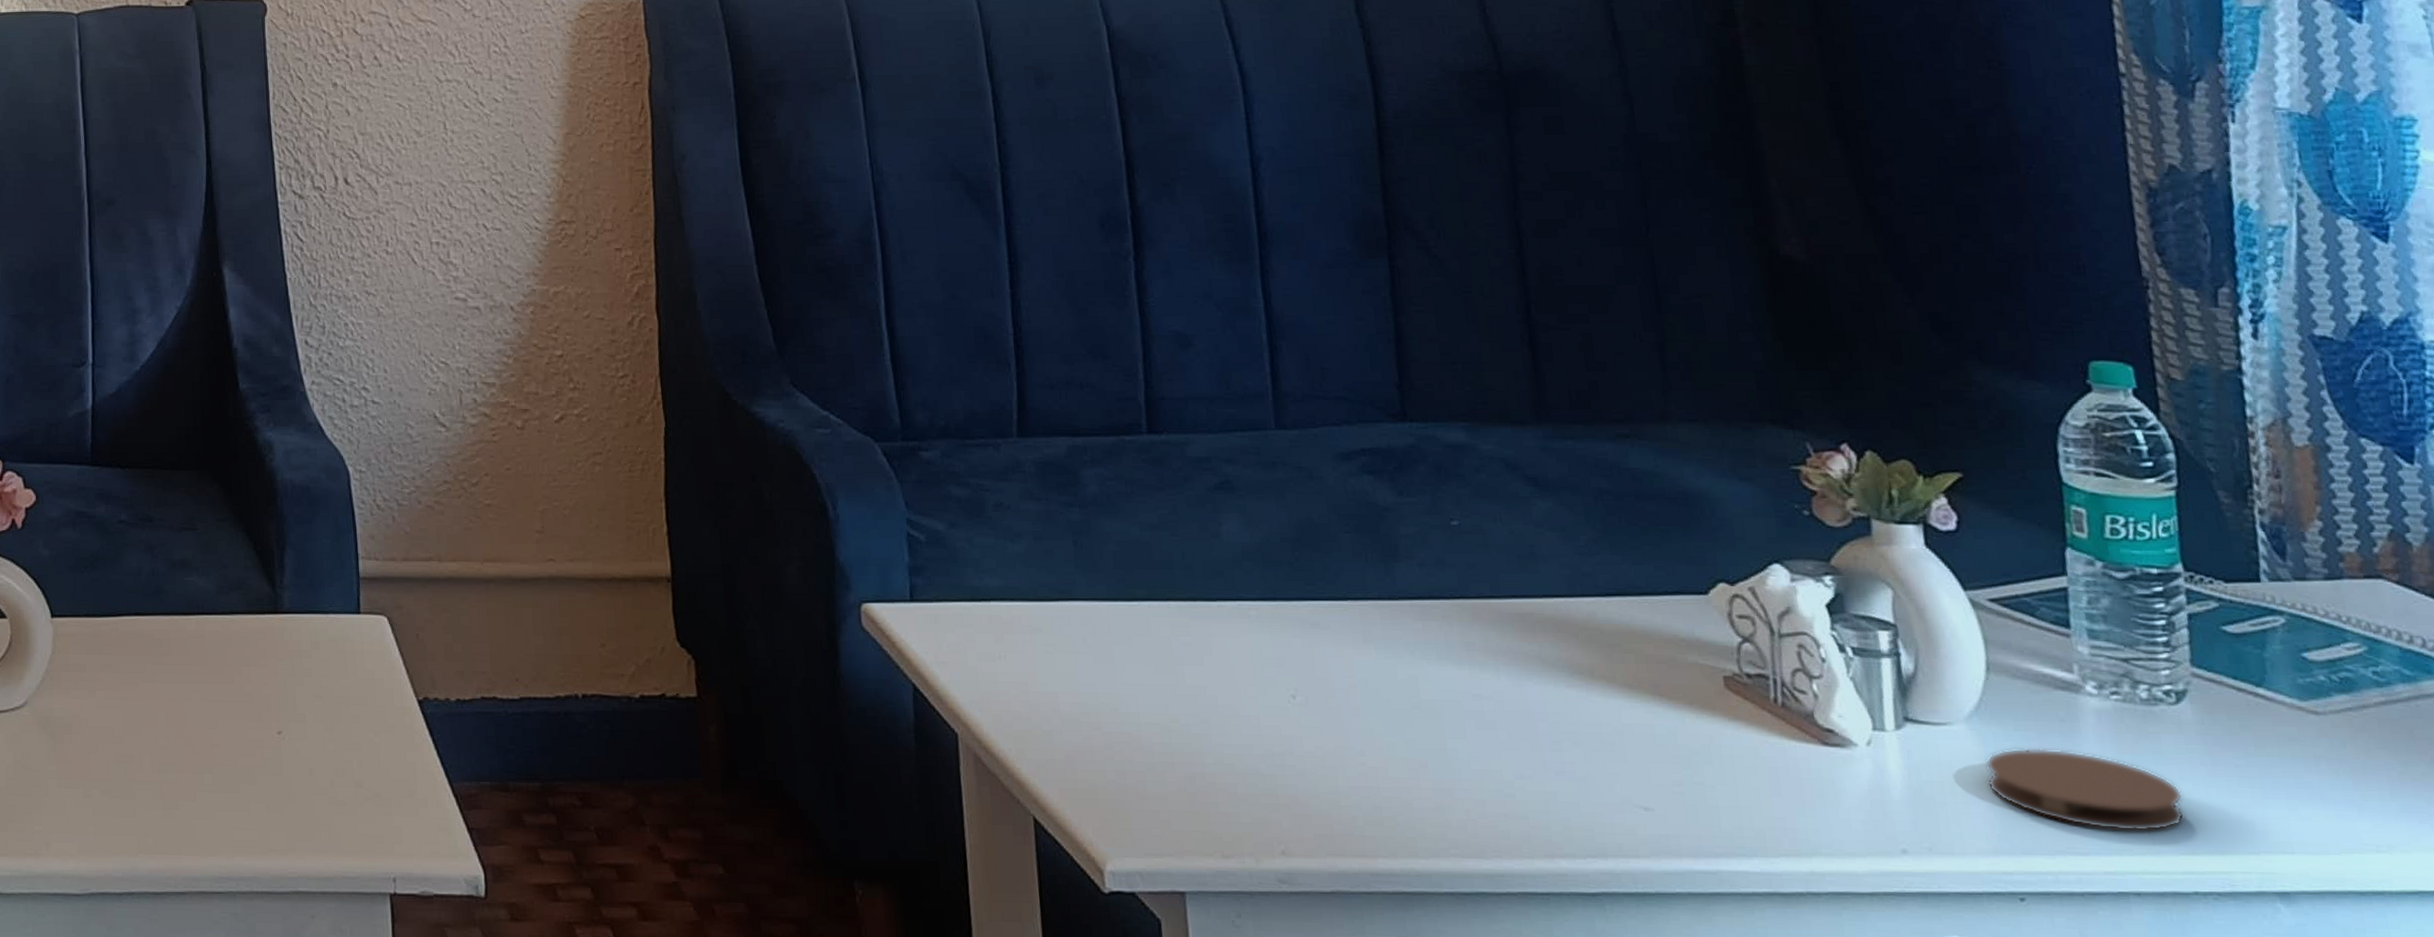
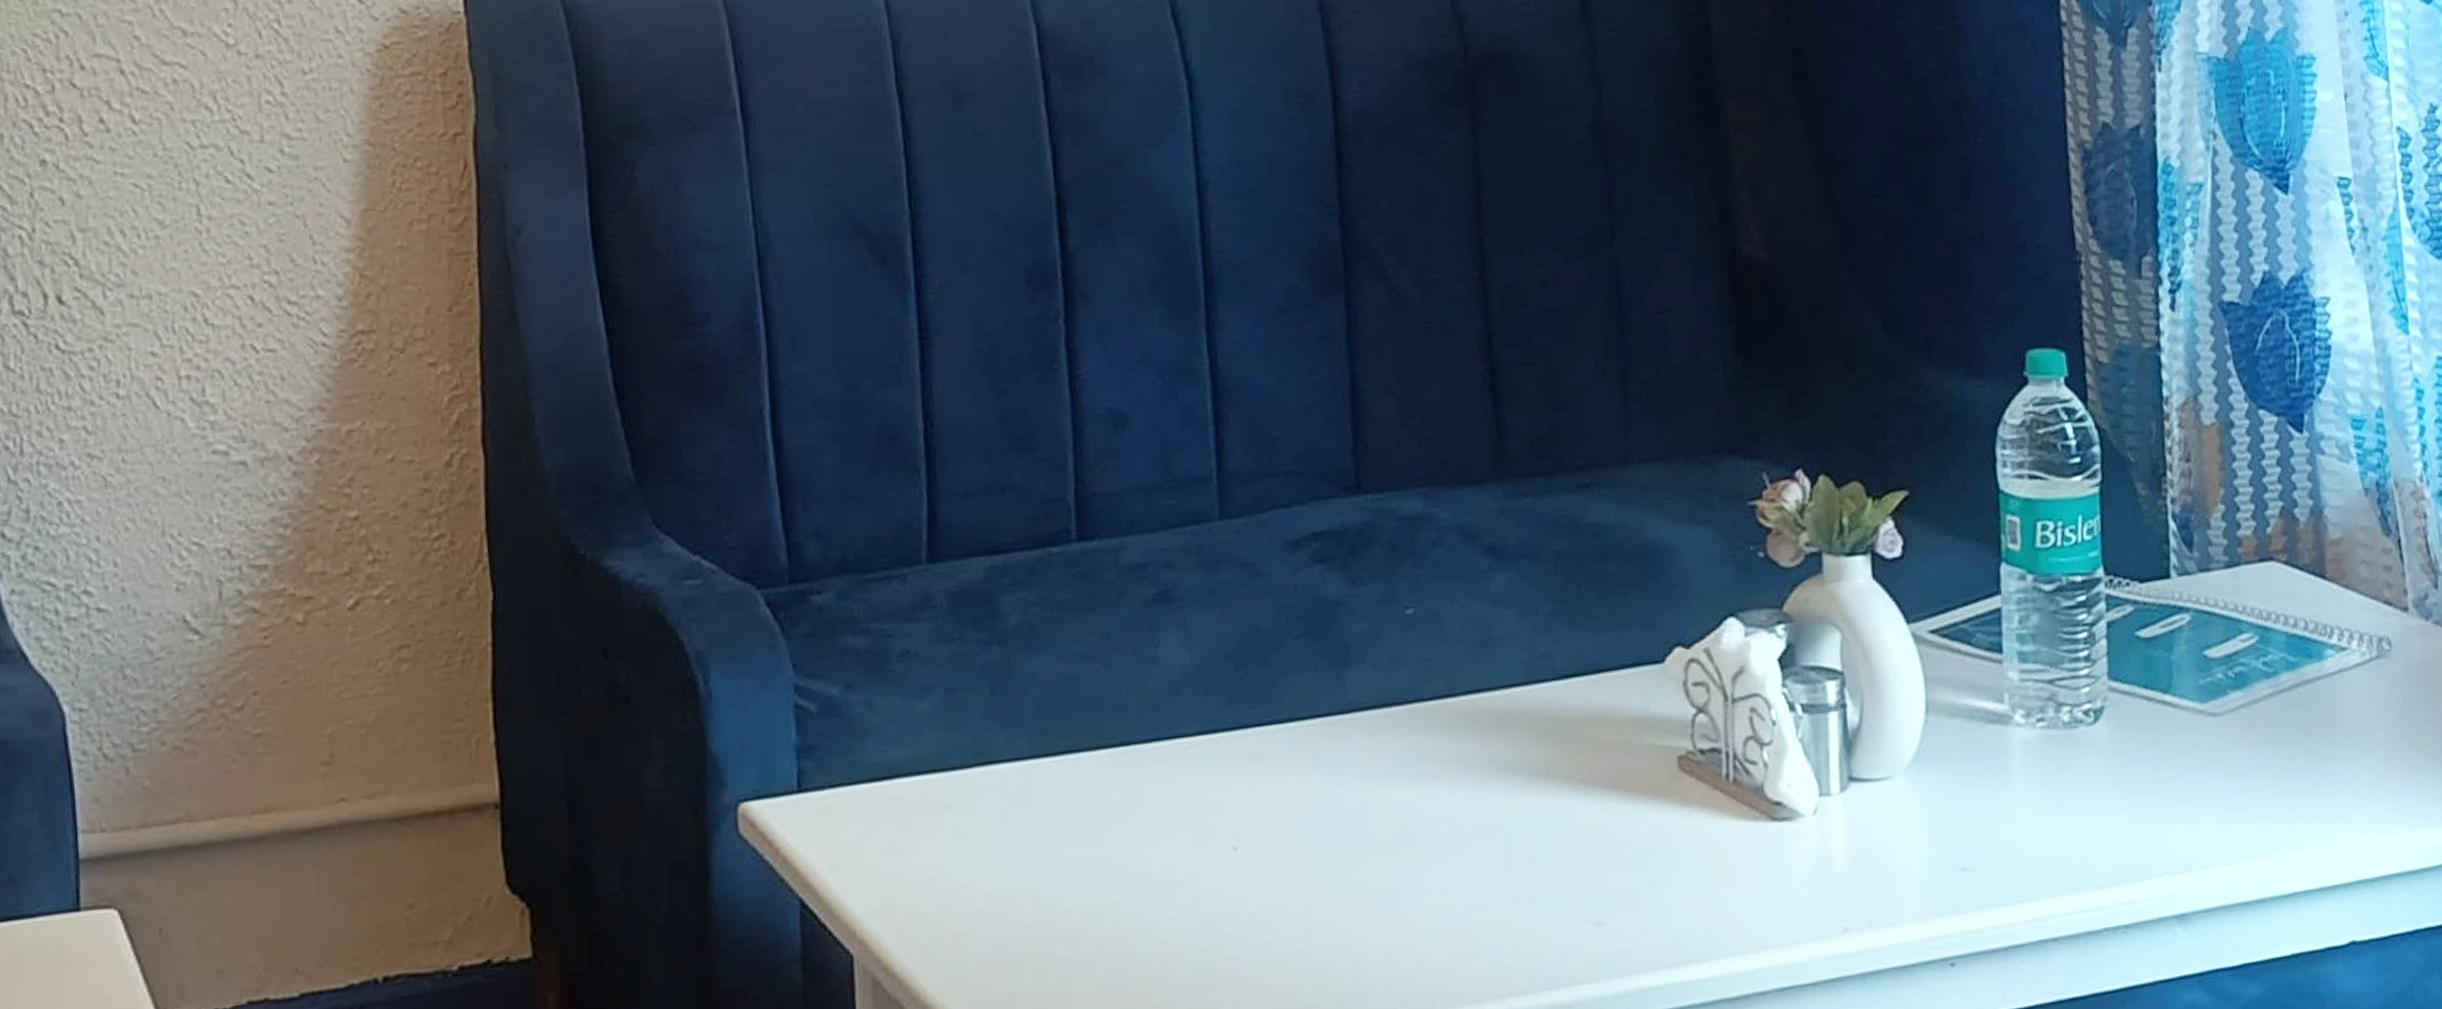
coaster: present [1985,748,2186,833] -> none [1922,790,2099,874]

